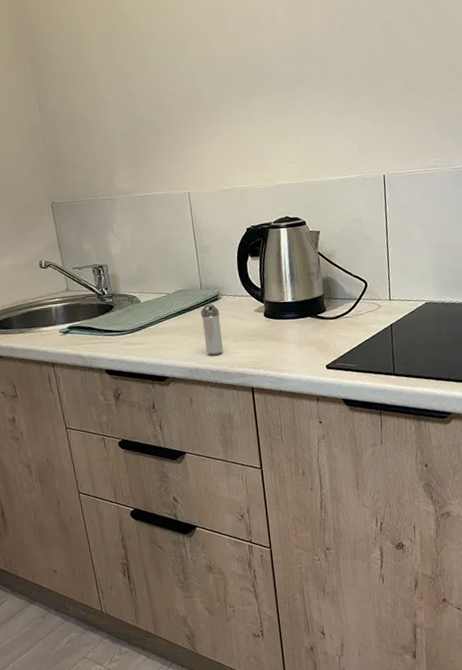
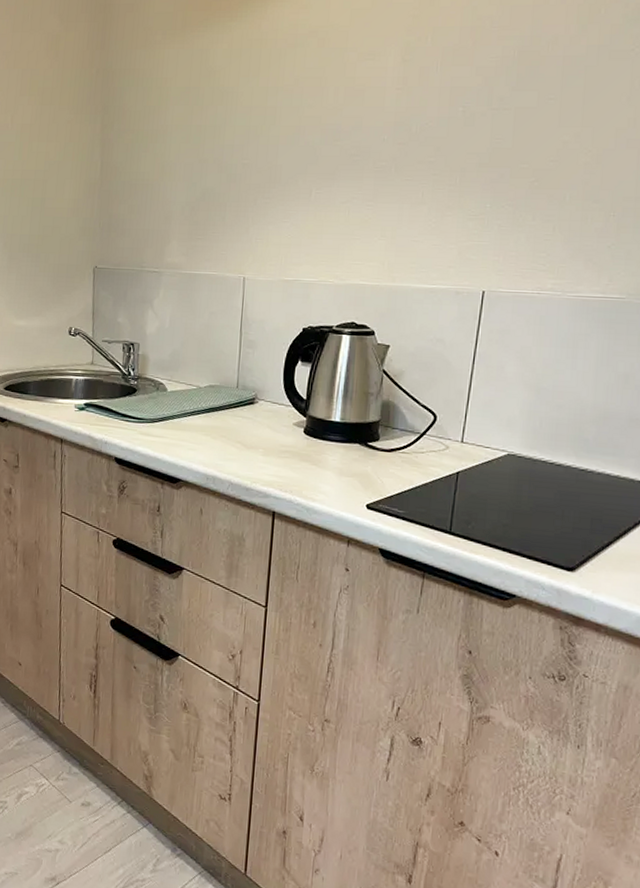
shaker: present [200,303,223,355] -> none [228,406,253,466]

